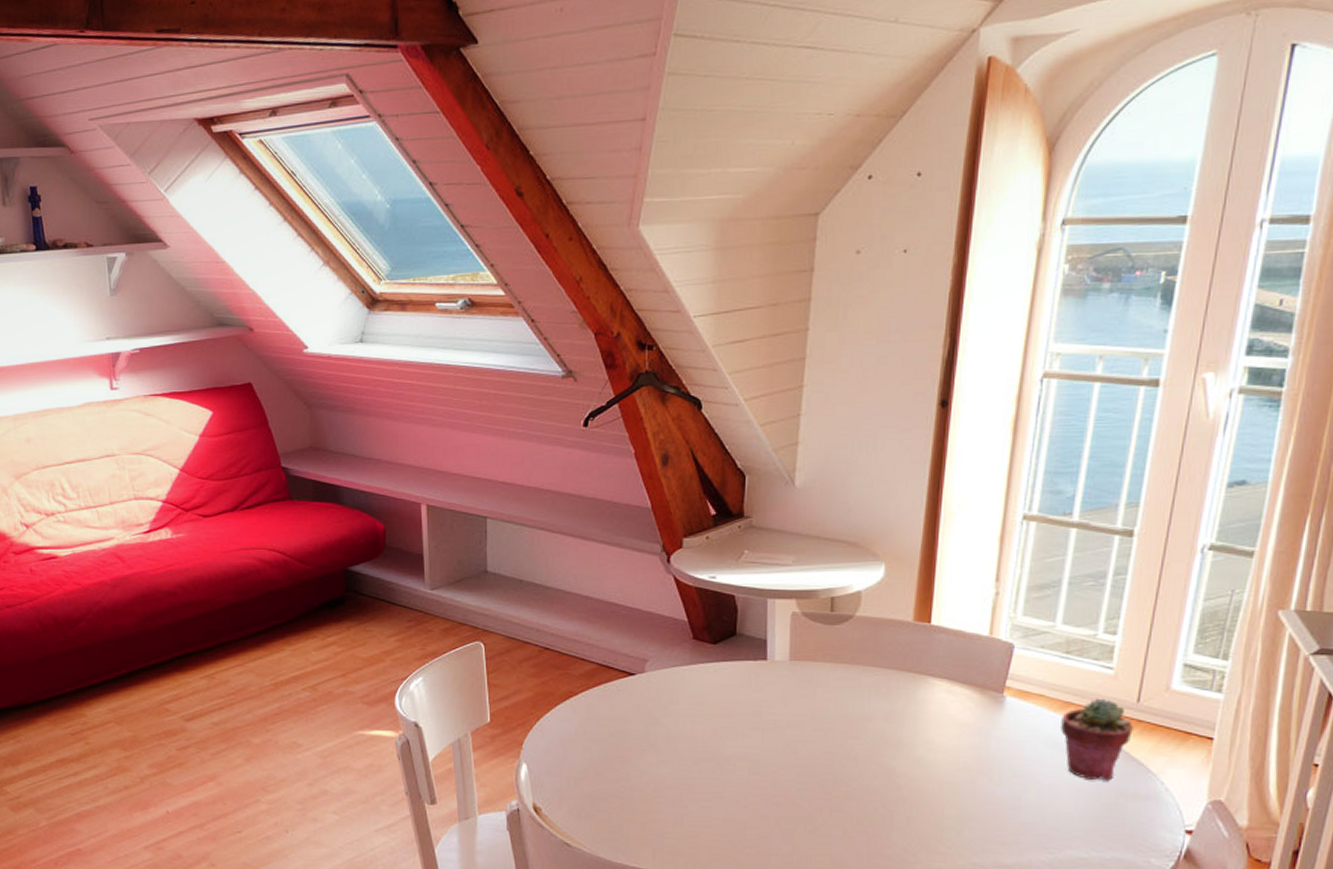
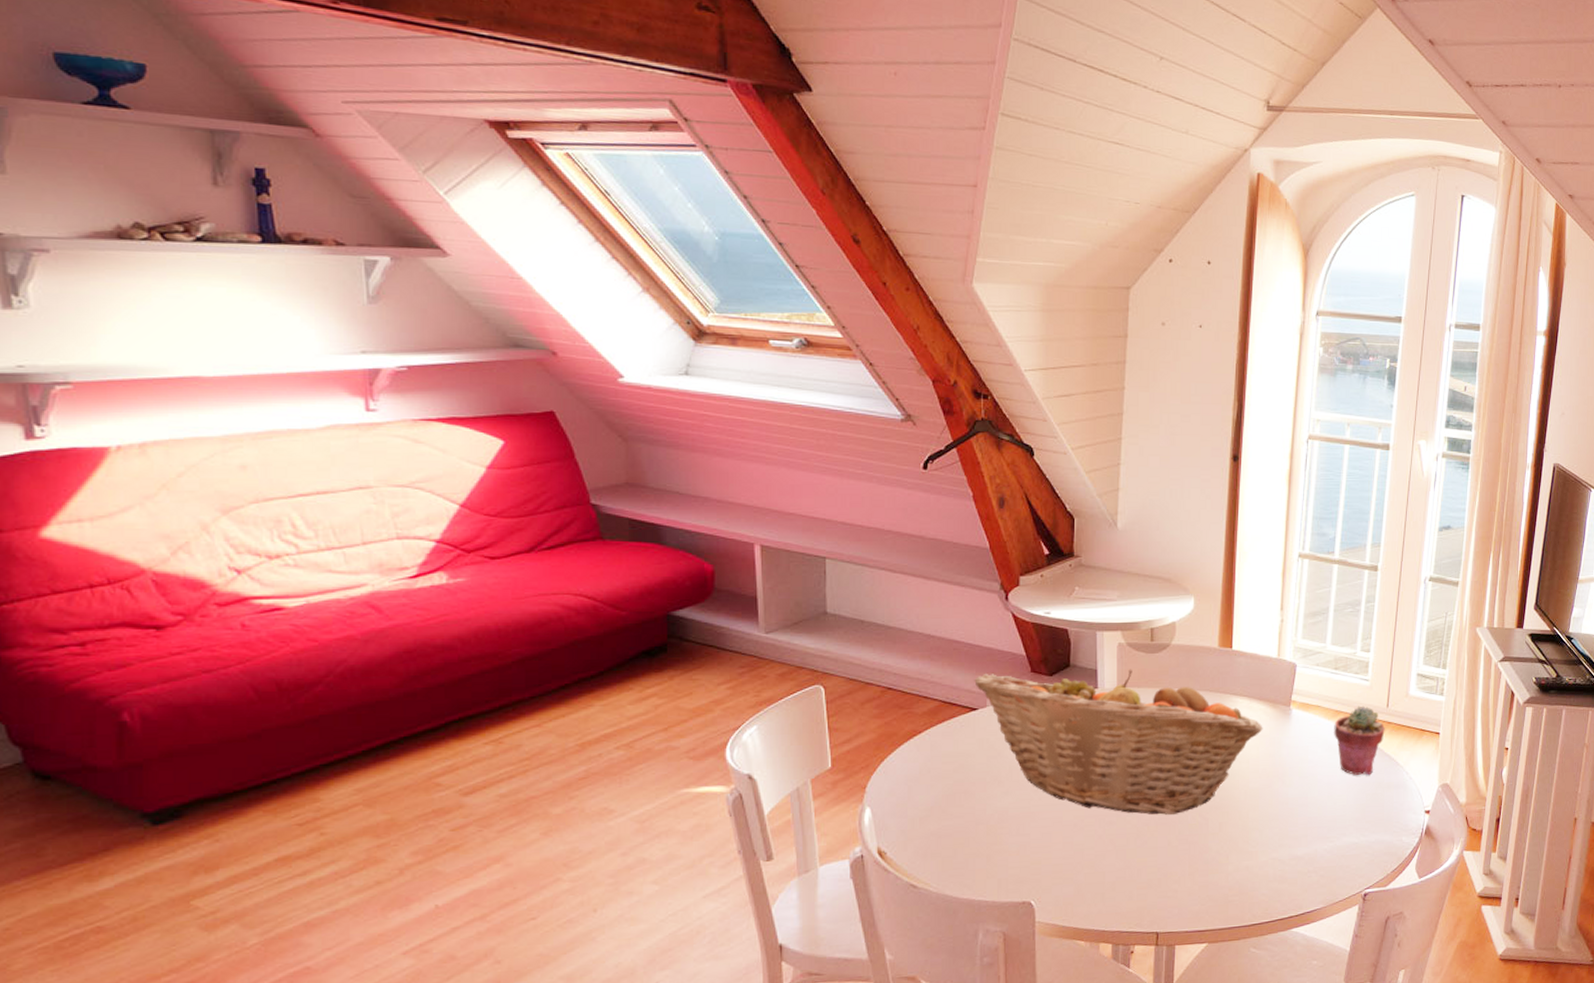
fruit basket: none [632,639,967,802] -> present [974,669,1263,815]

